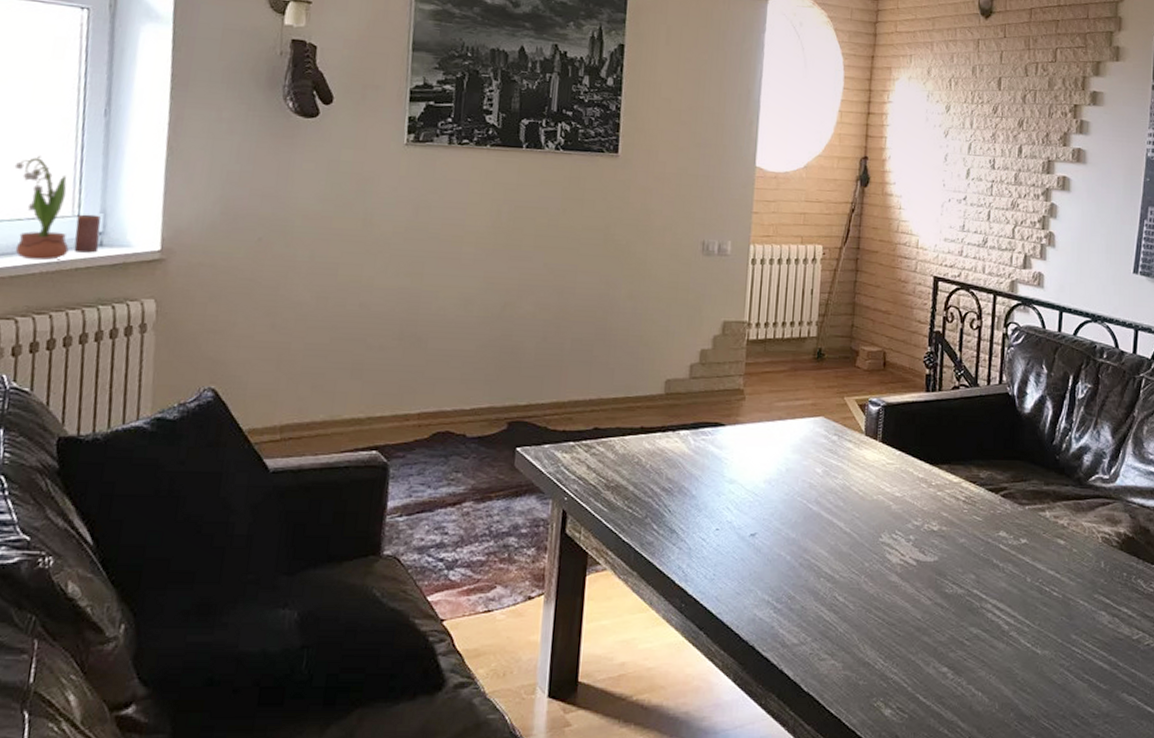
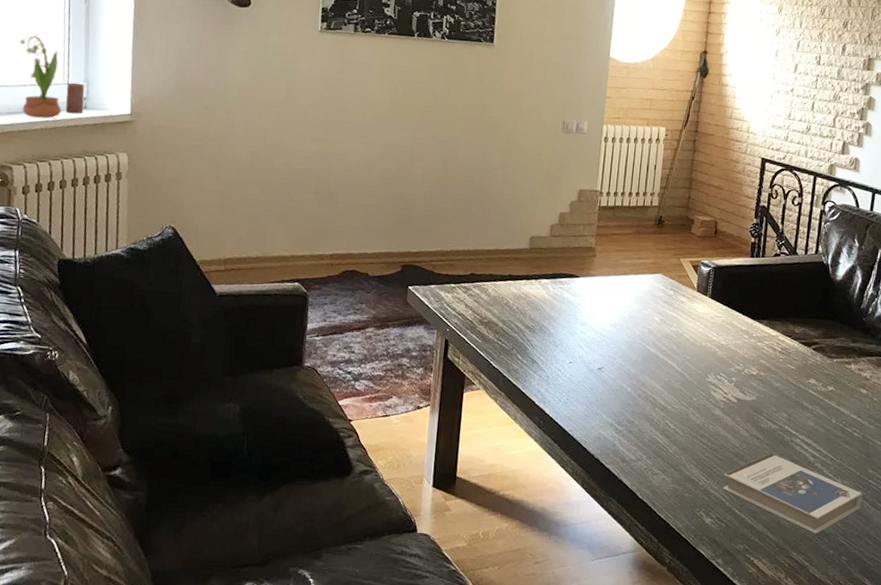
hardback book: none [903,623,1066,719] -> present [722,453,863,535]

